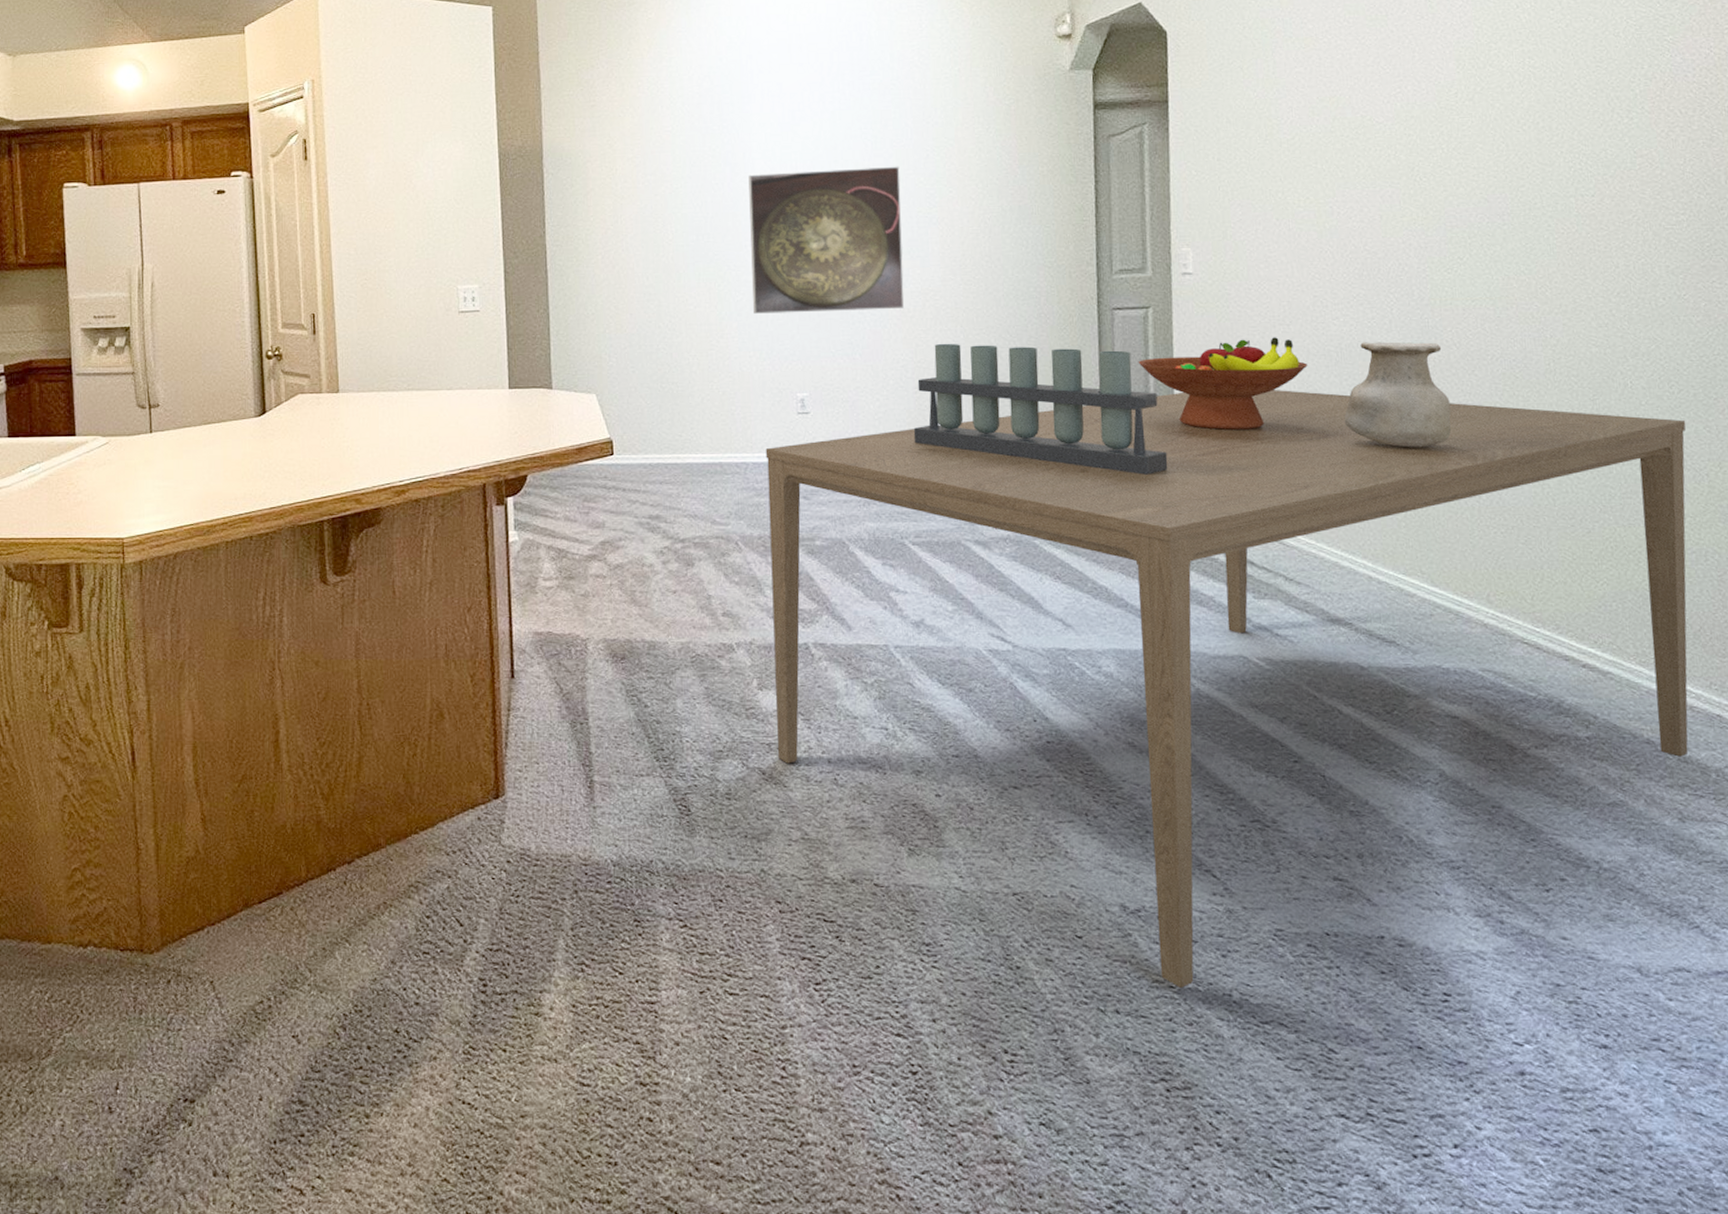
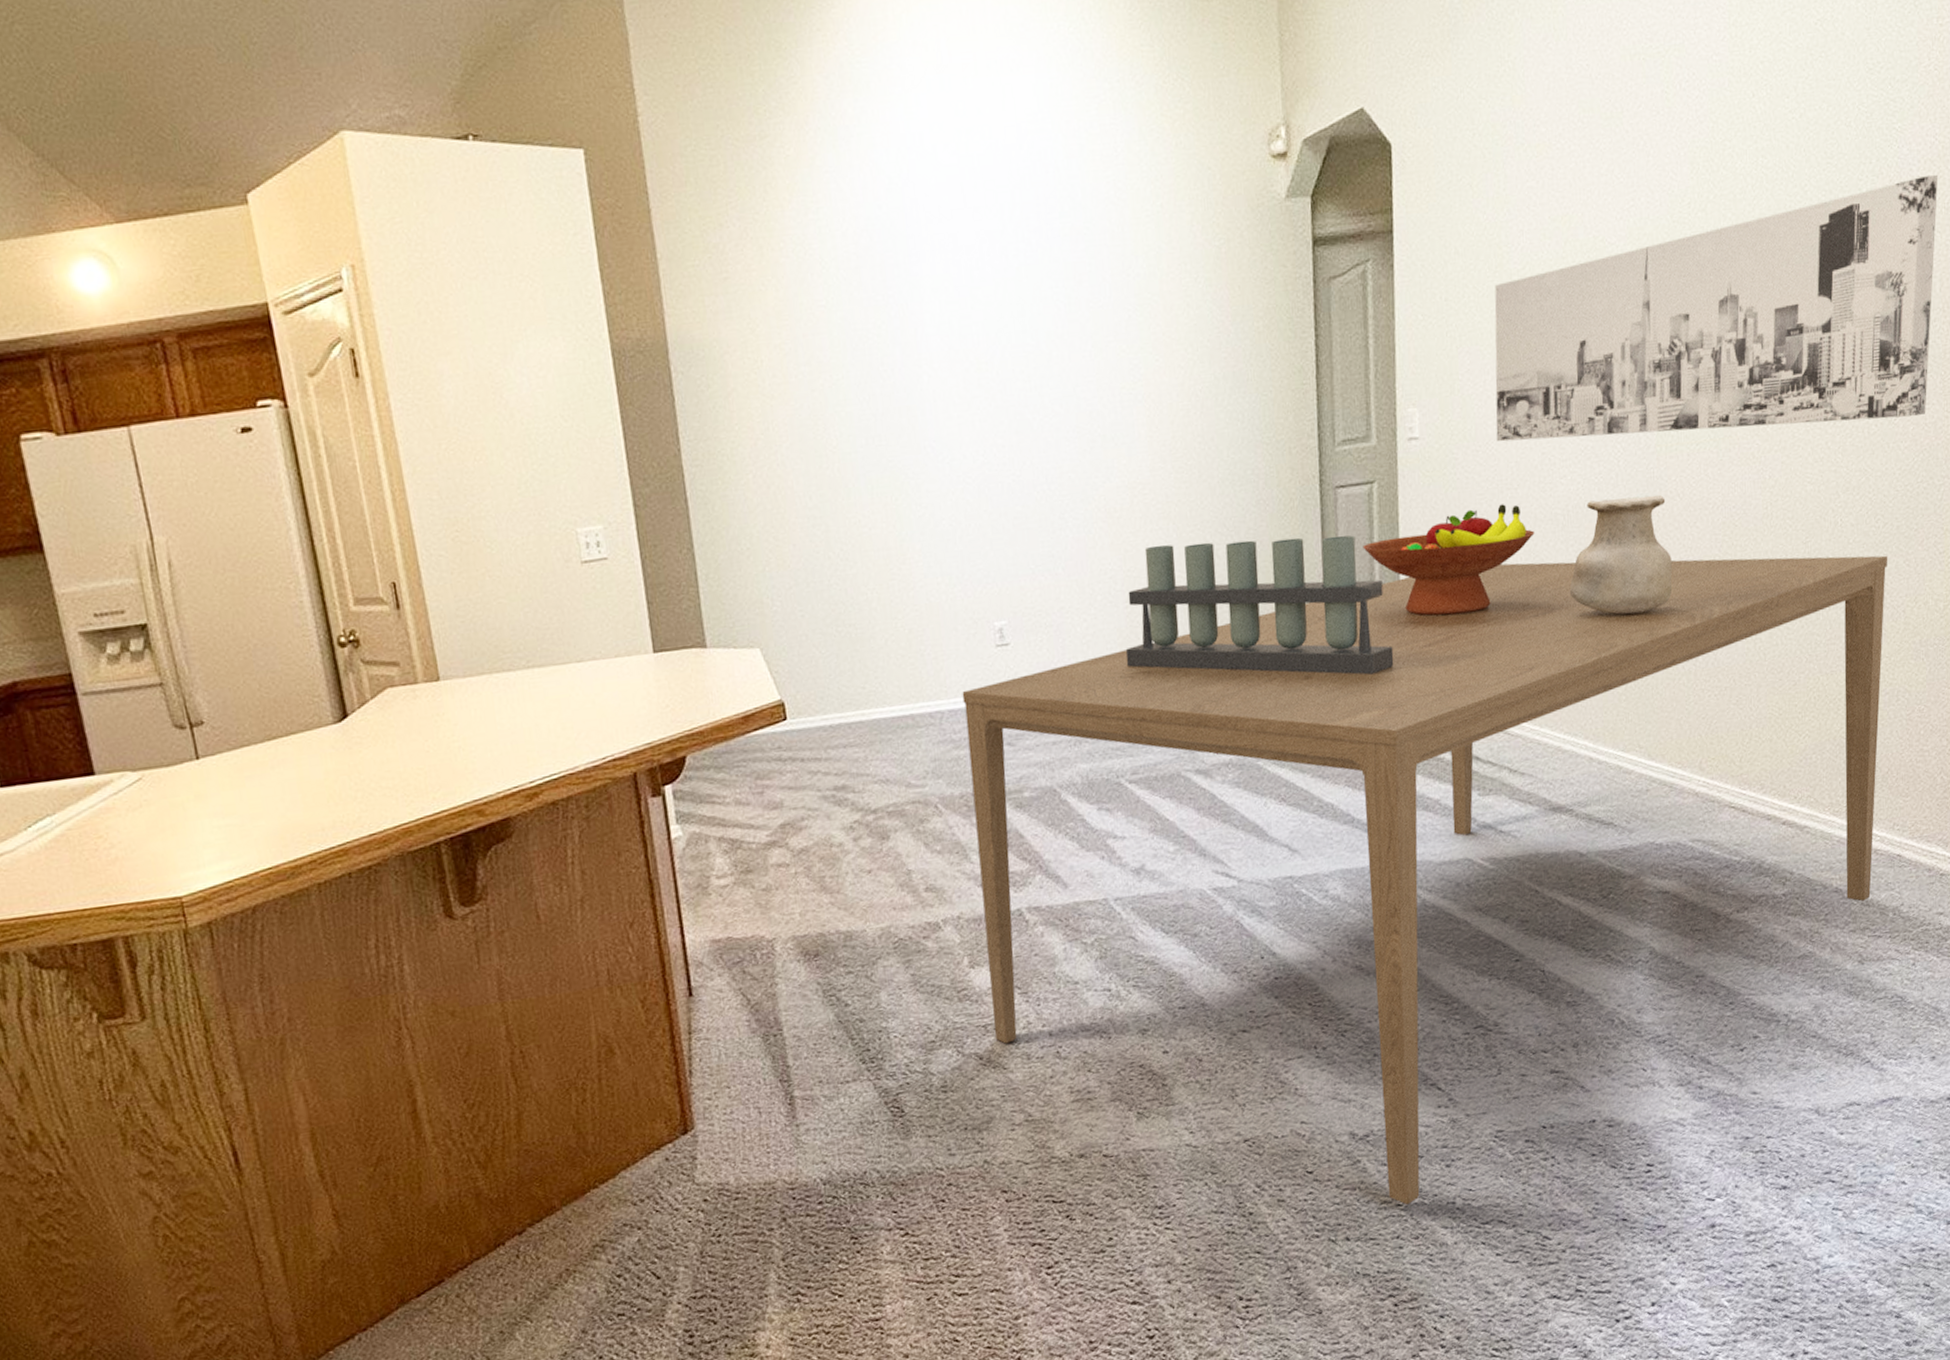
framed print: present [748,166,905,314] -> none [922,332,1110,531]
wall art: none [1265,81,1719,294] -> present [1494,174,1939,442]

